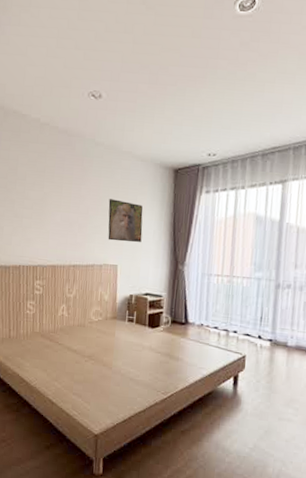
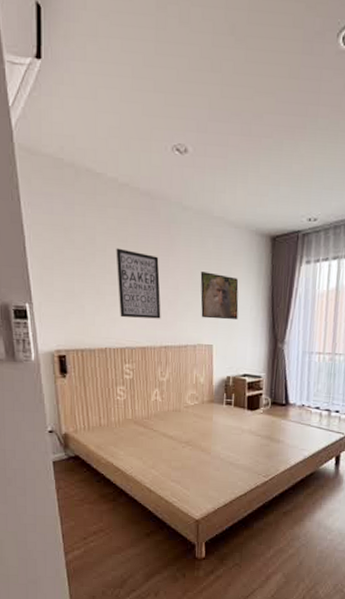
wall art: none [34,177,72,240] -> present [116,248,161,319]

